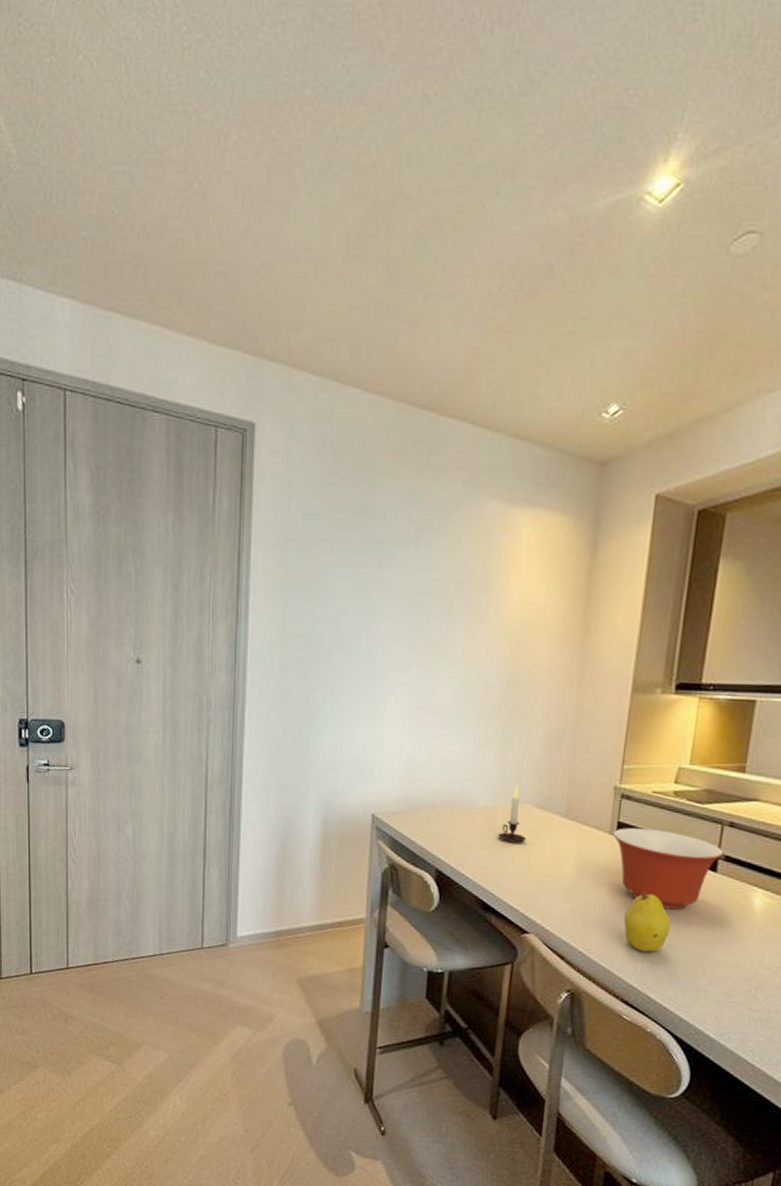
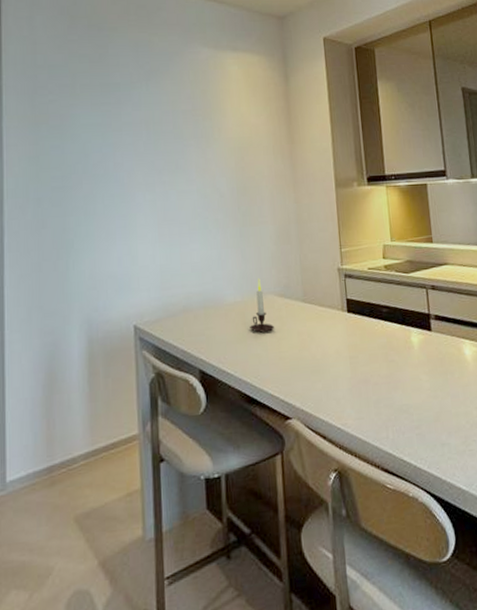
mixing bowl: present [613,827,724,910] -> none [344,301,433,372]
fruit: present [623,893,671,953] -> none [367,360,408,417]

